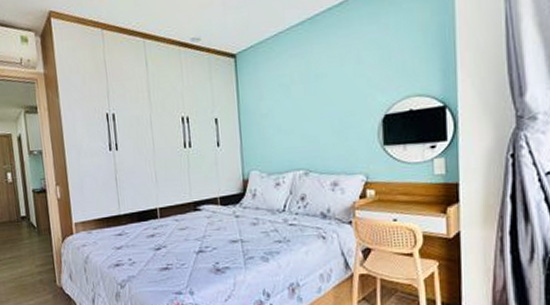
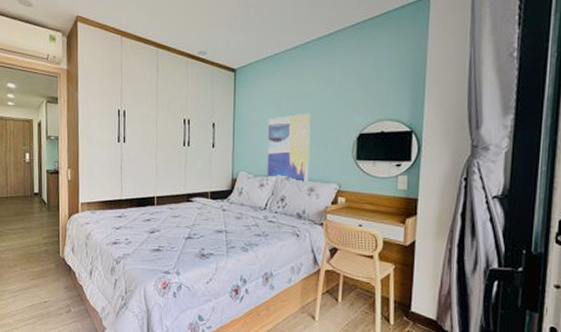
wall art: none [278,96,331,176] -> present [267,112,310,181]

